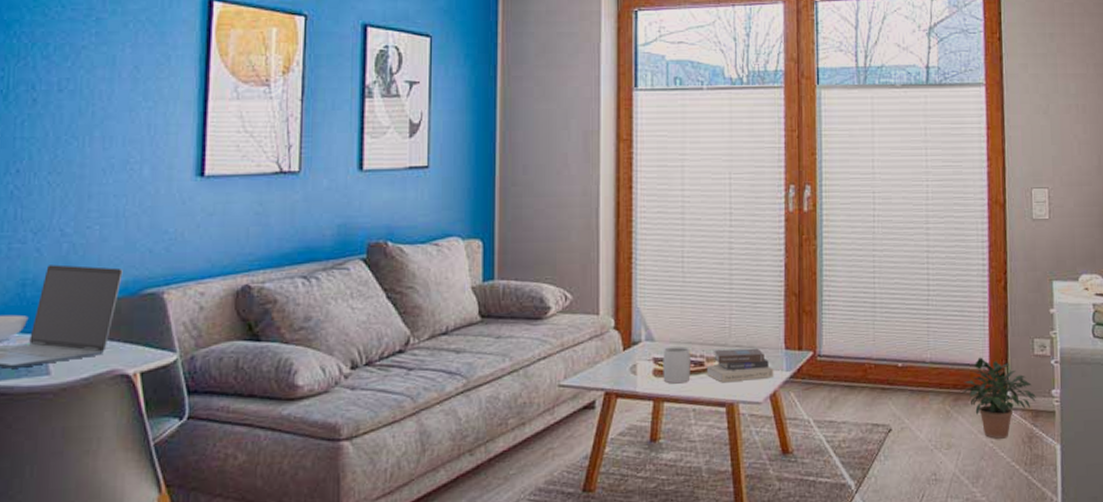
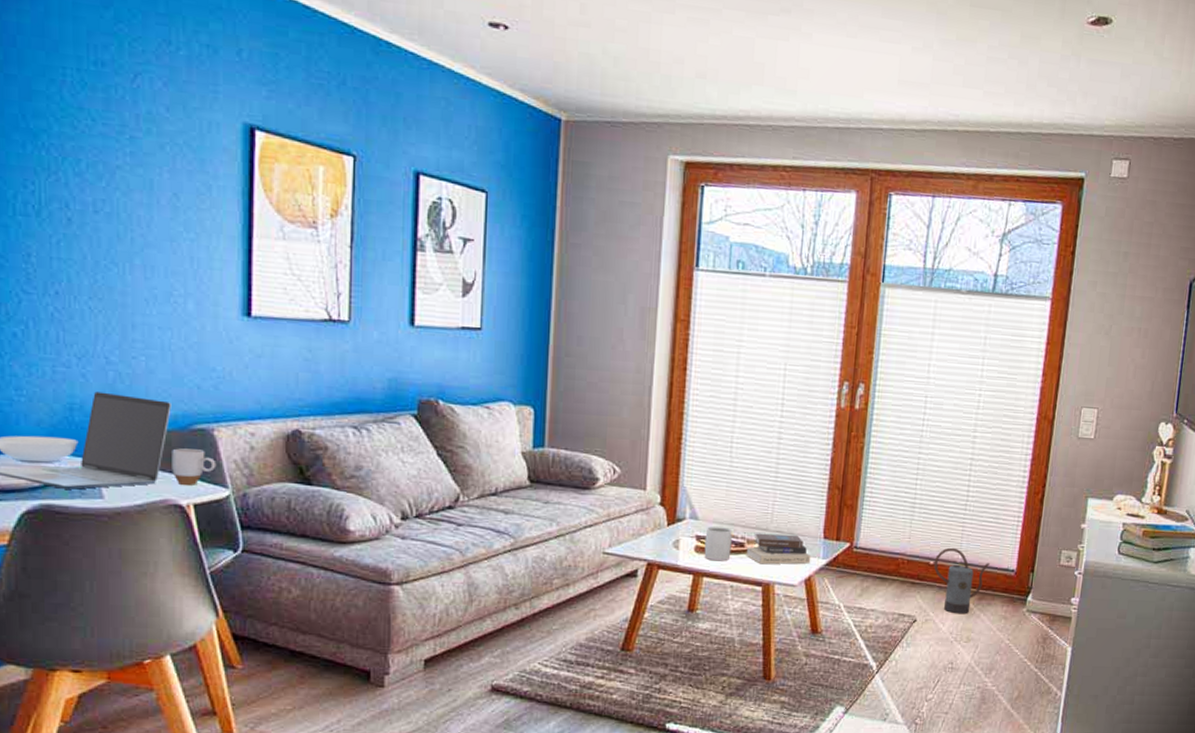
mug: none [120,314,165,353] -> present [172,448,217,485]
watering can: none [902,346,961,419] -> present [933,547,990,614]
potted plant: present [962,357,1036,439] -> none [986,563,1056,637]

